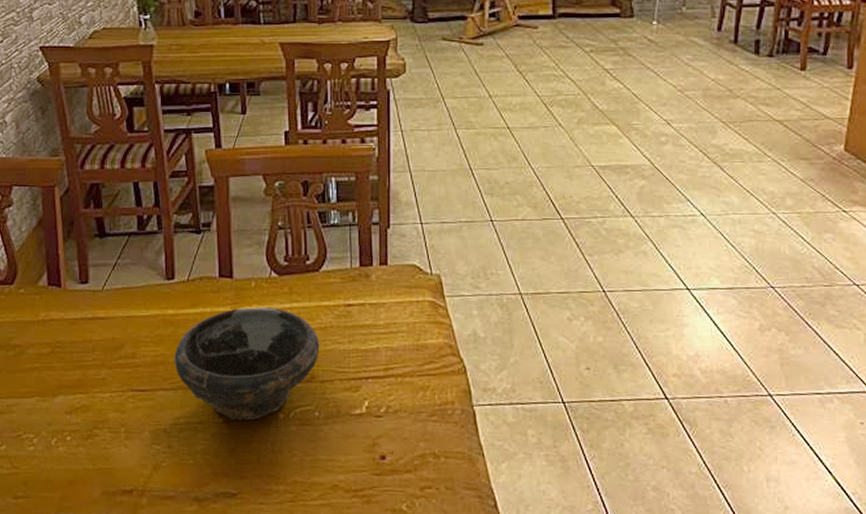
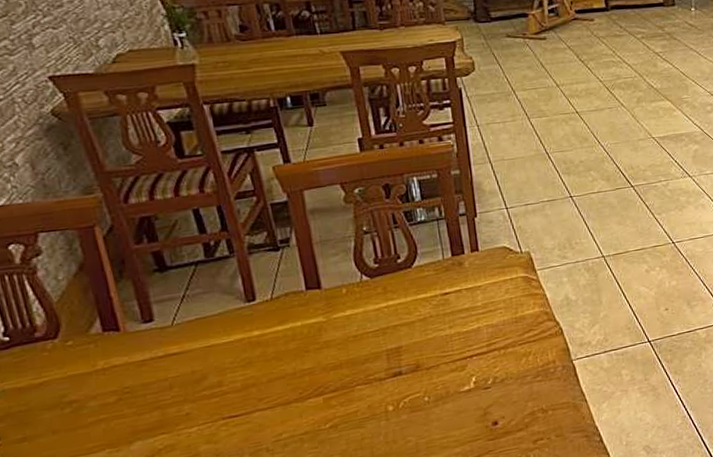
bowl: present [174,307,320,421] -> none [266,309,422,423]

